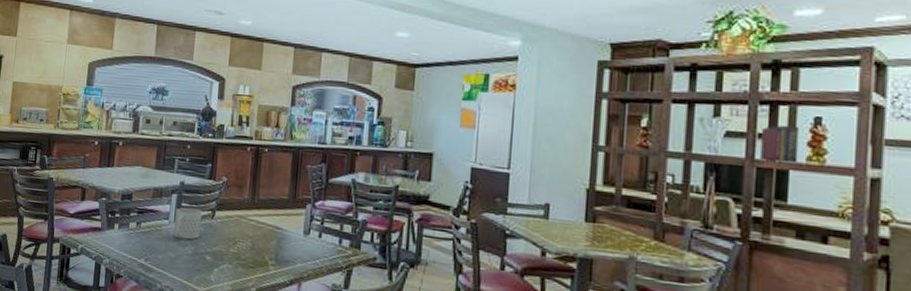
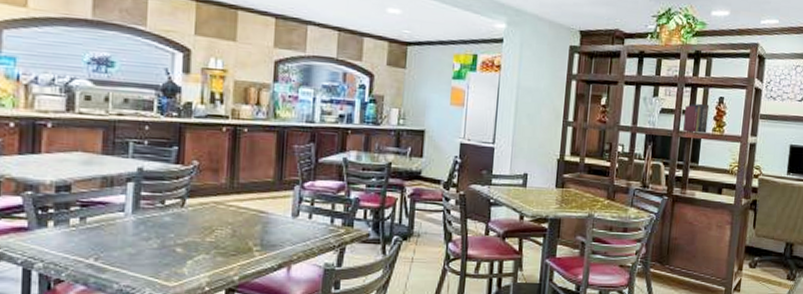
mug: present [174,207,202,240] -> none [132,196,169,233]

